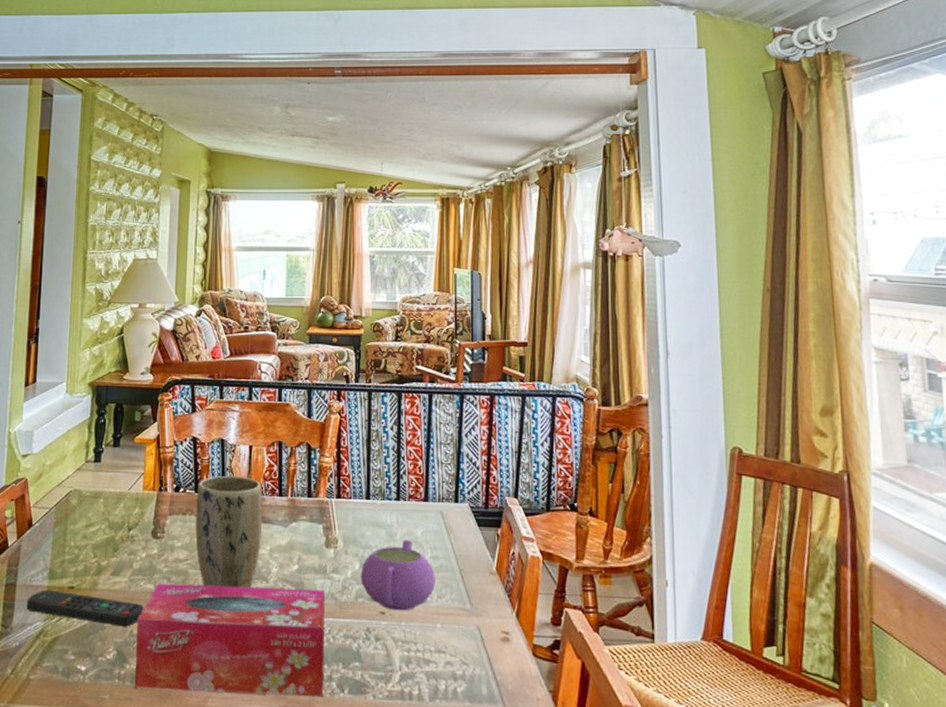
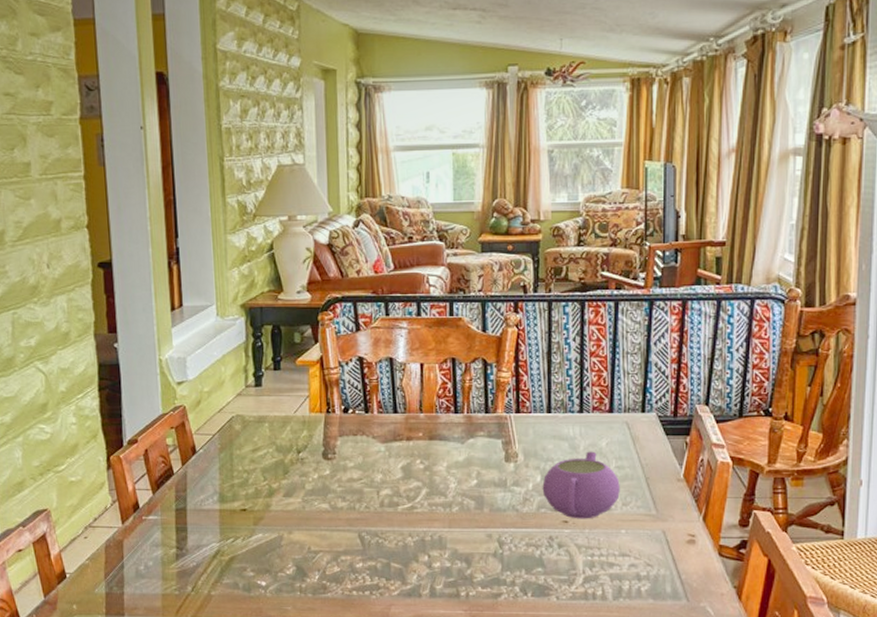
remote control: present [26,590,144,627] -> none [199,513,320,544]
tissue box: present [134,583,325,698] -> none [314,502,507,601]
plant pot: present [195,475,263,589] -> none [367,394,438,504]

